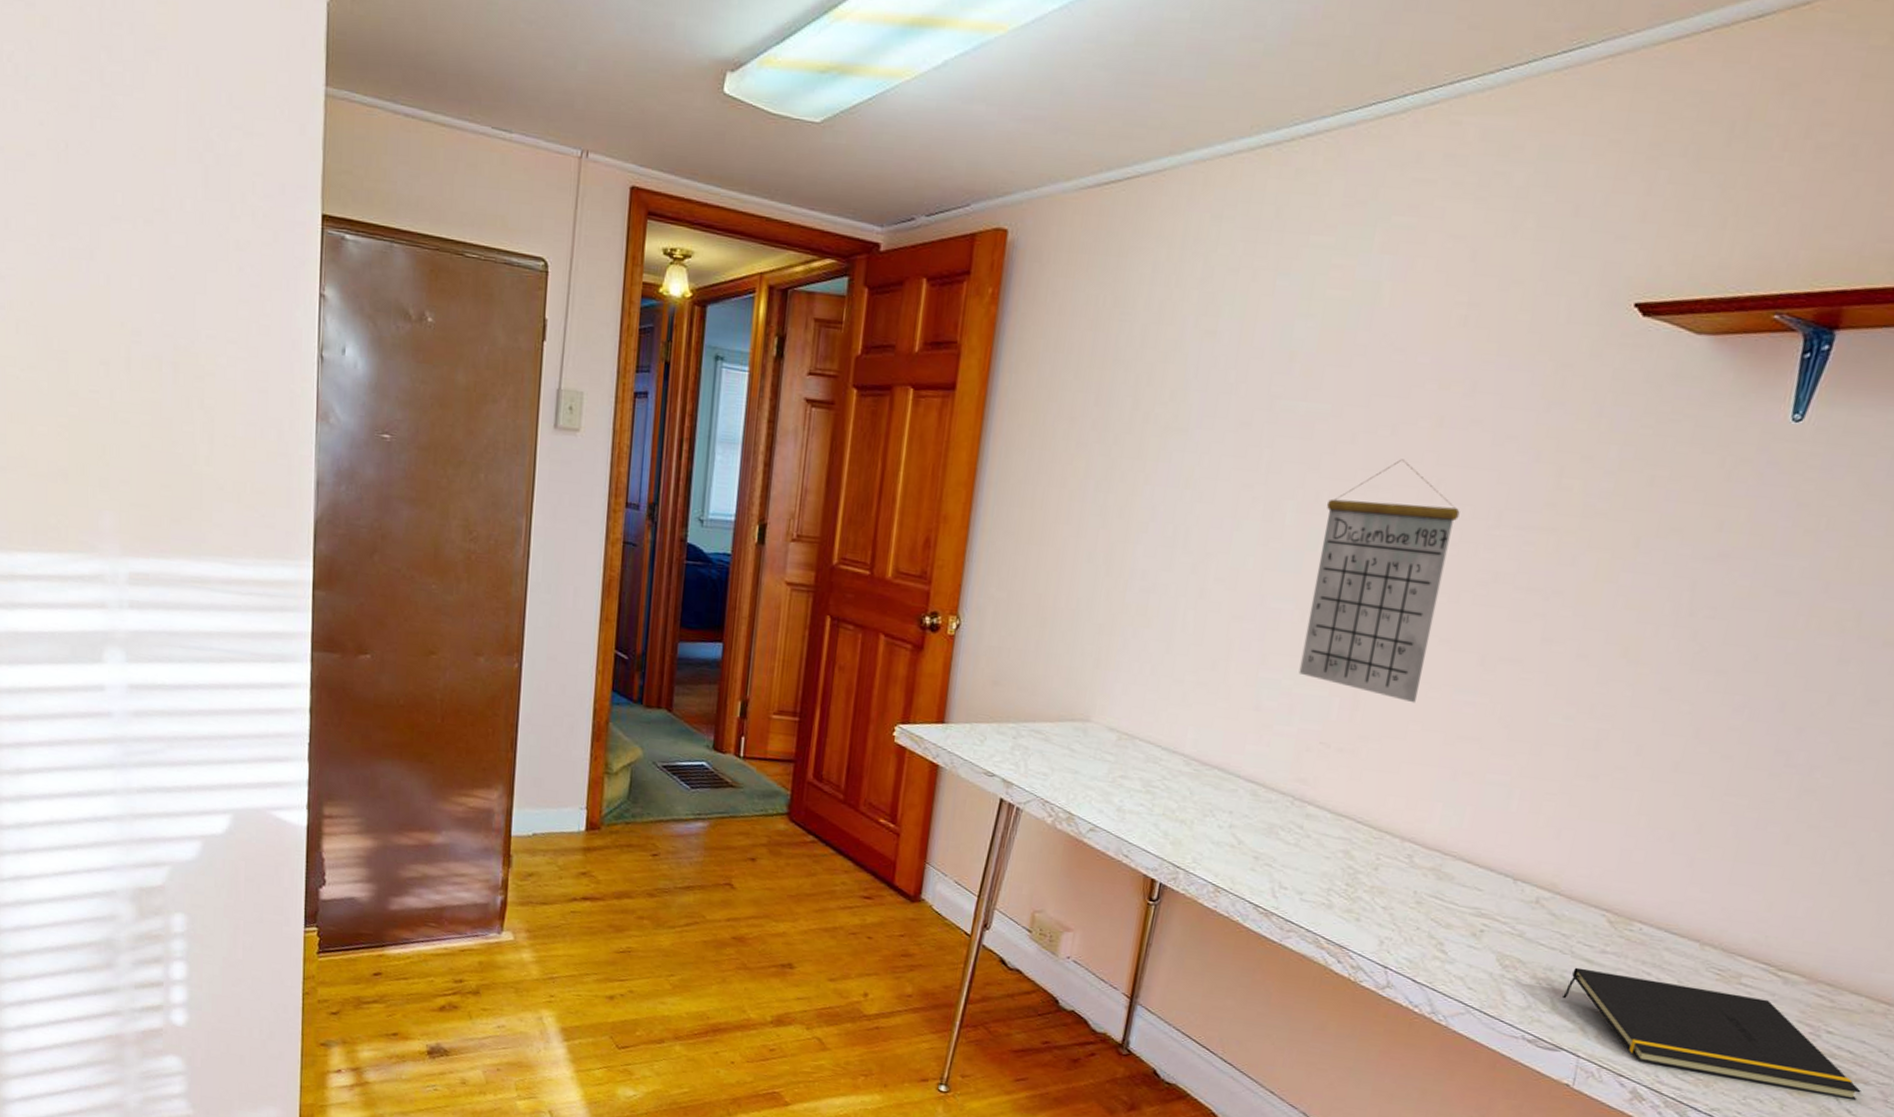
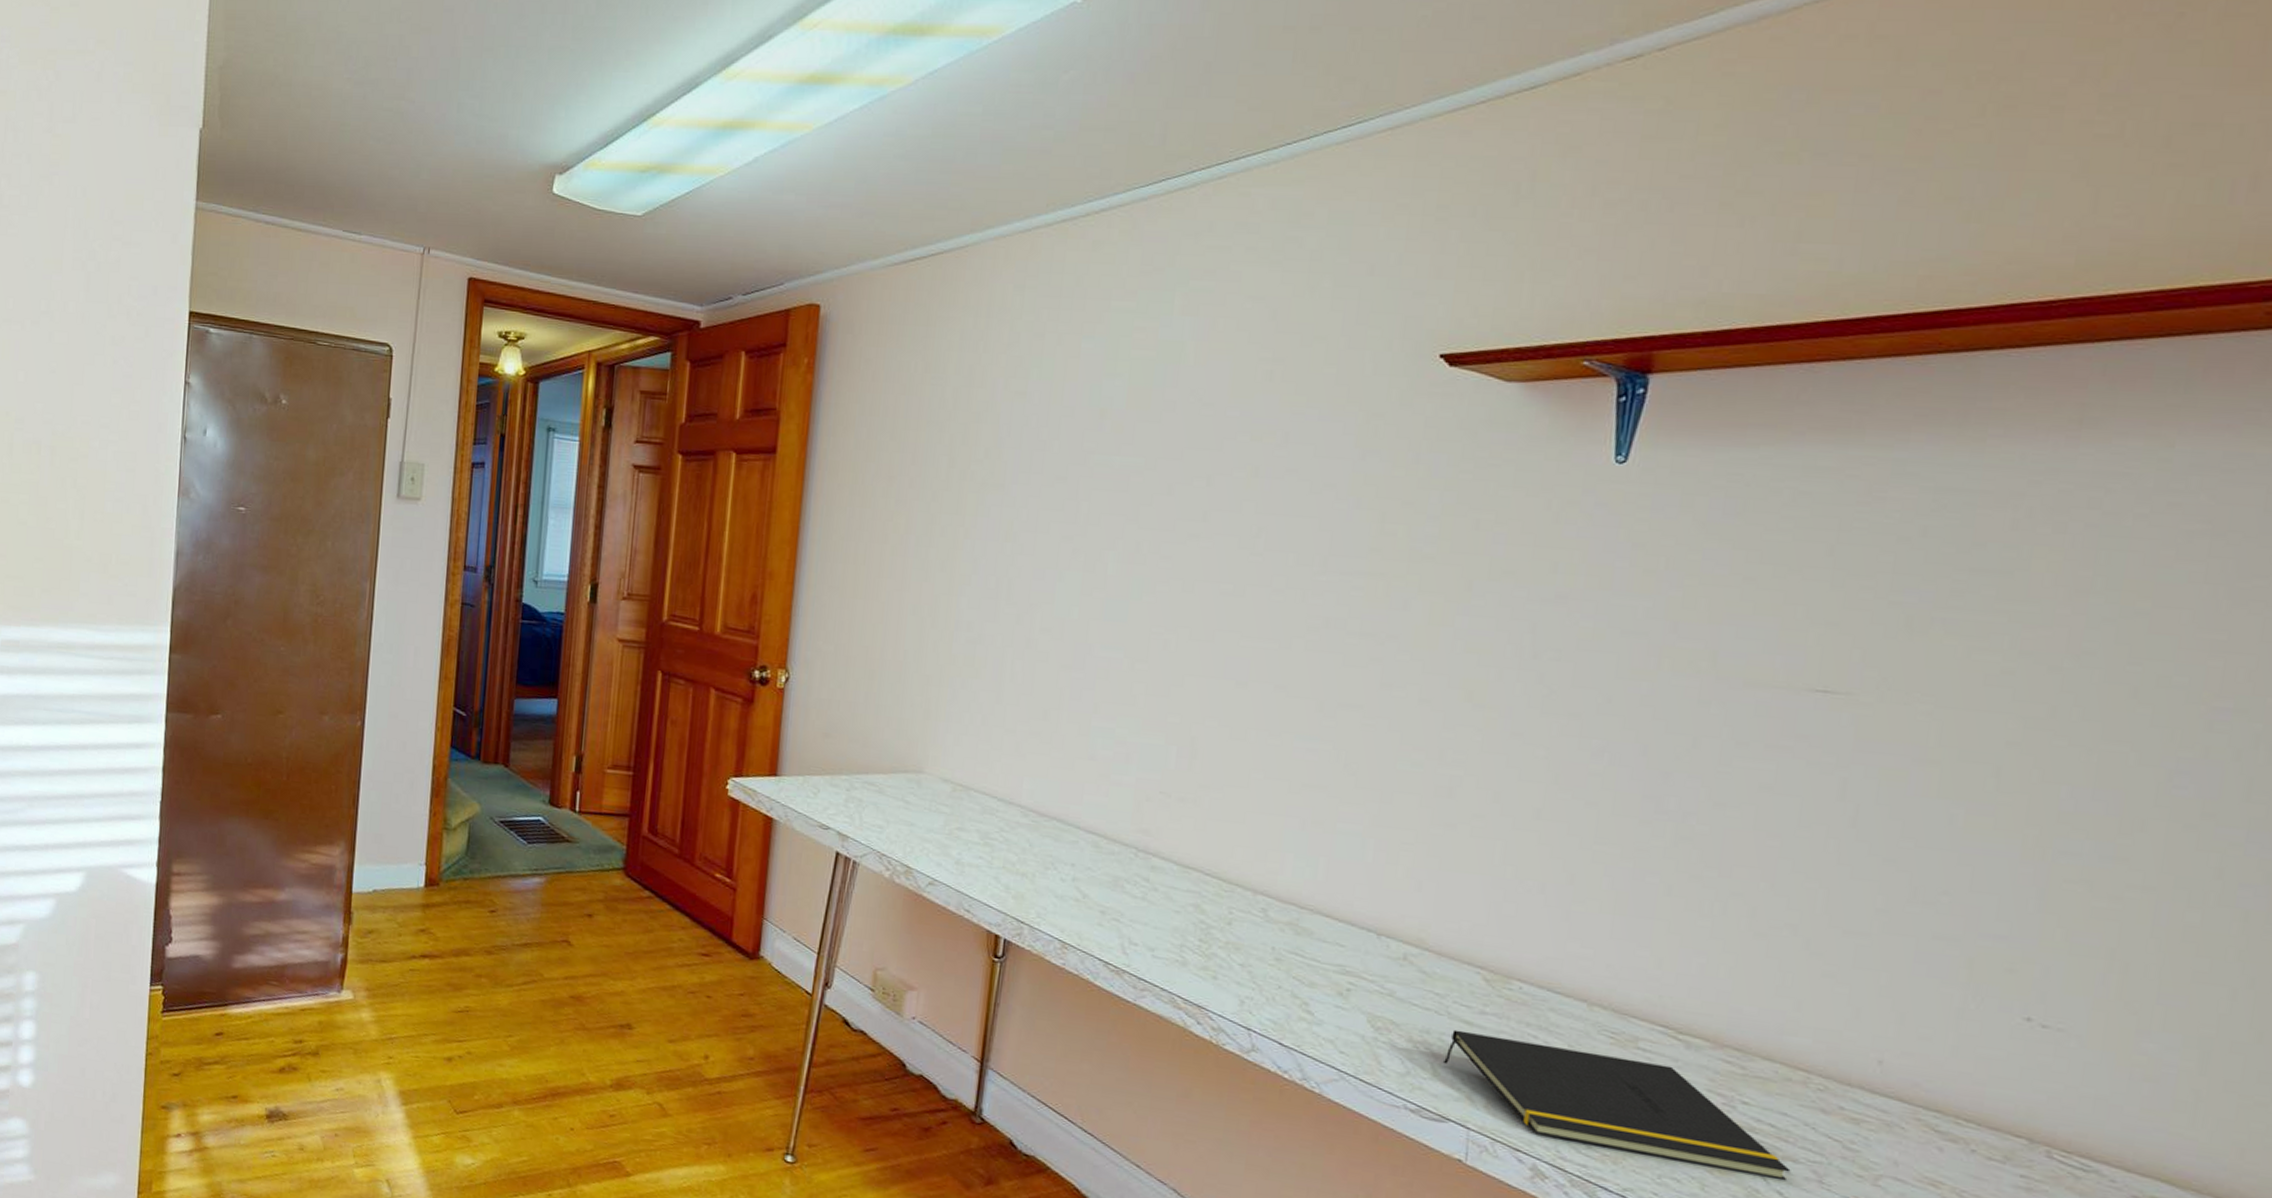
calendar: present [1298,459,1460,704] -> none [1132,508,1284,751]

